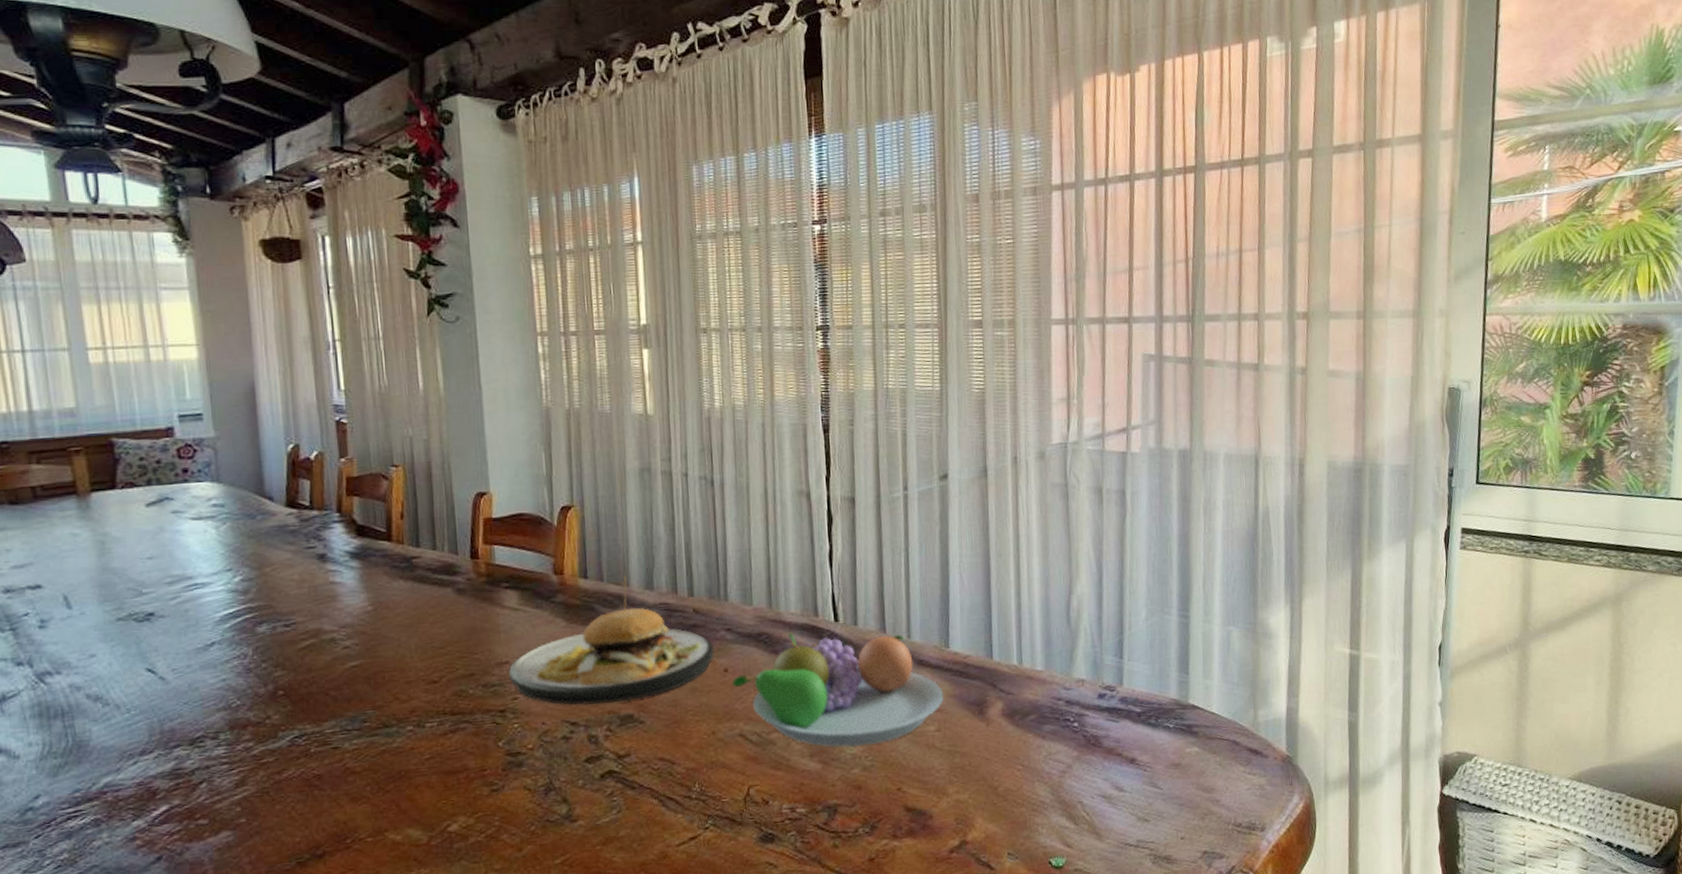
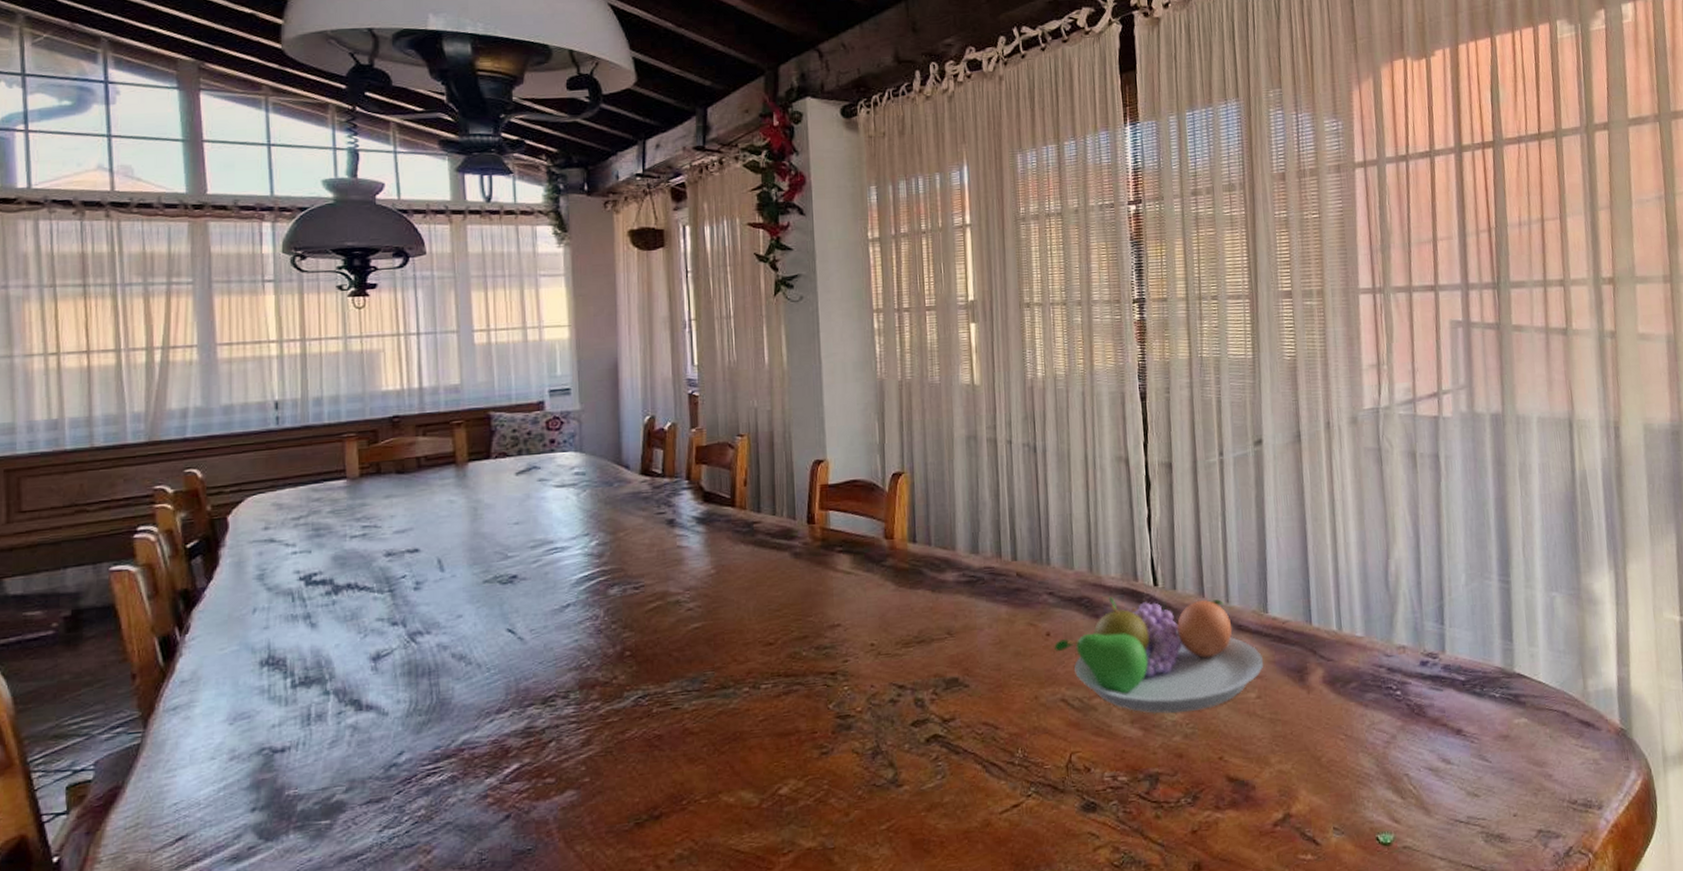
plate: present [509,574,714,706] -> none [841,538,1037,669]

